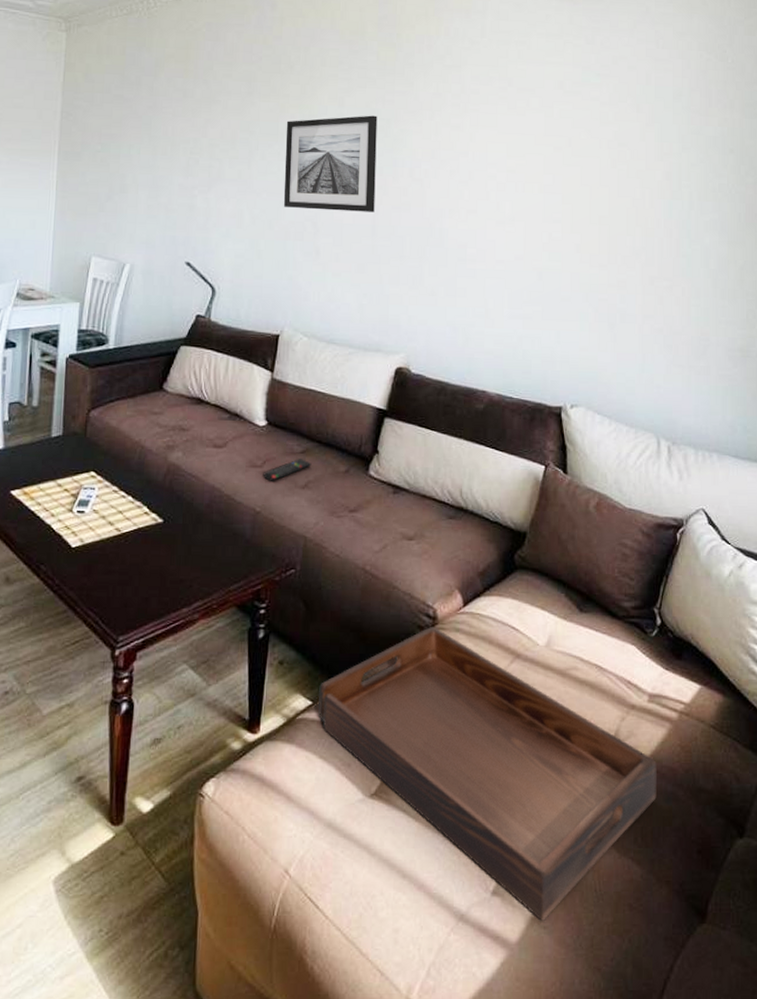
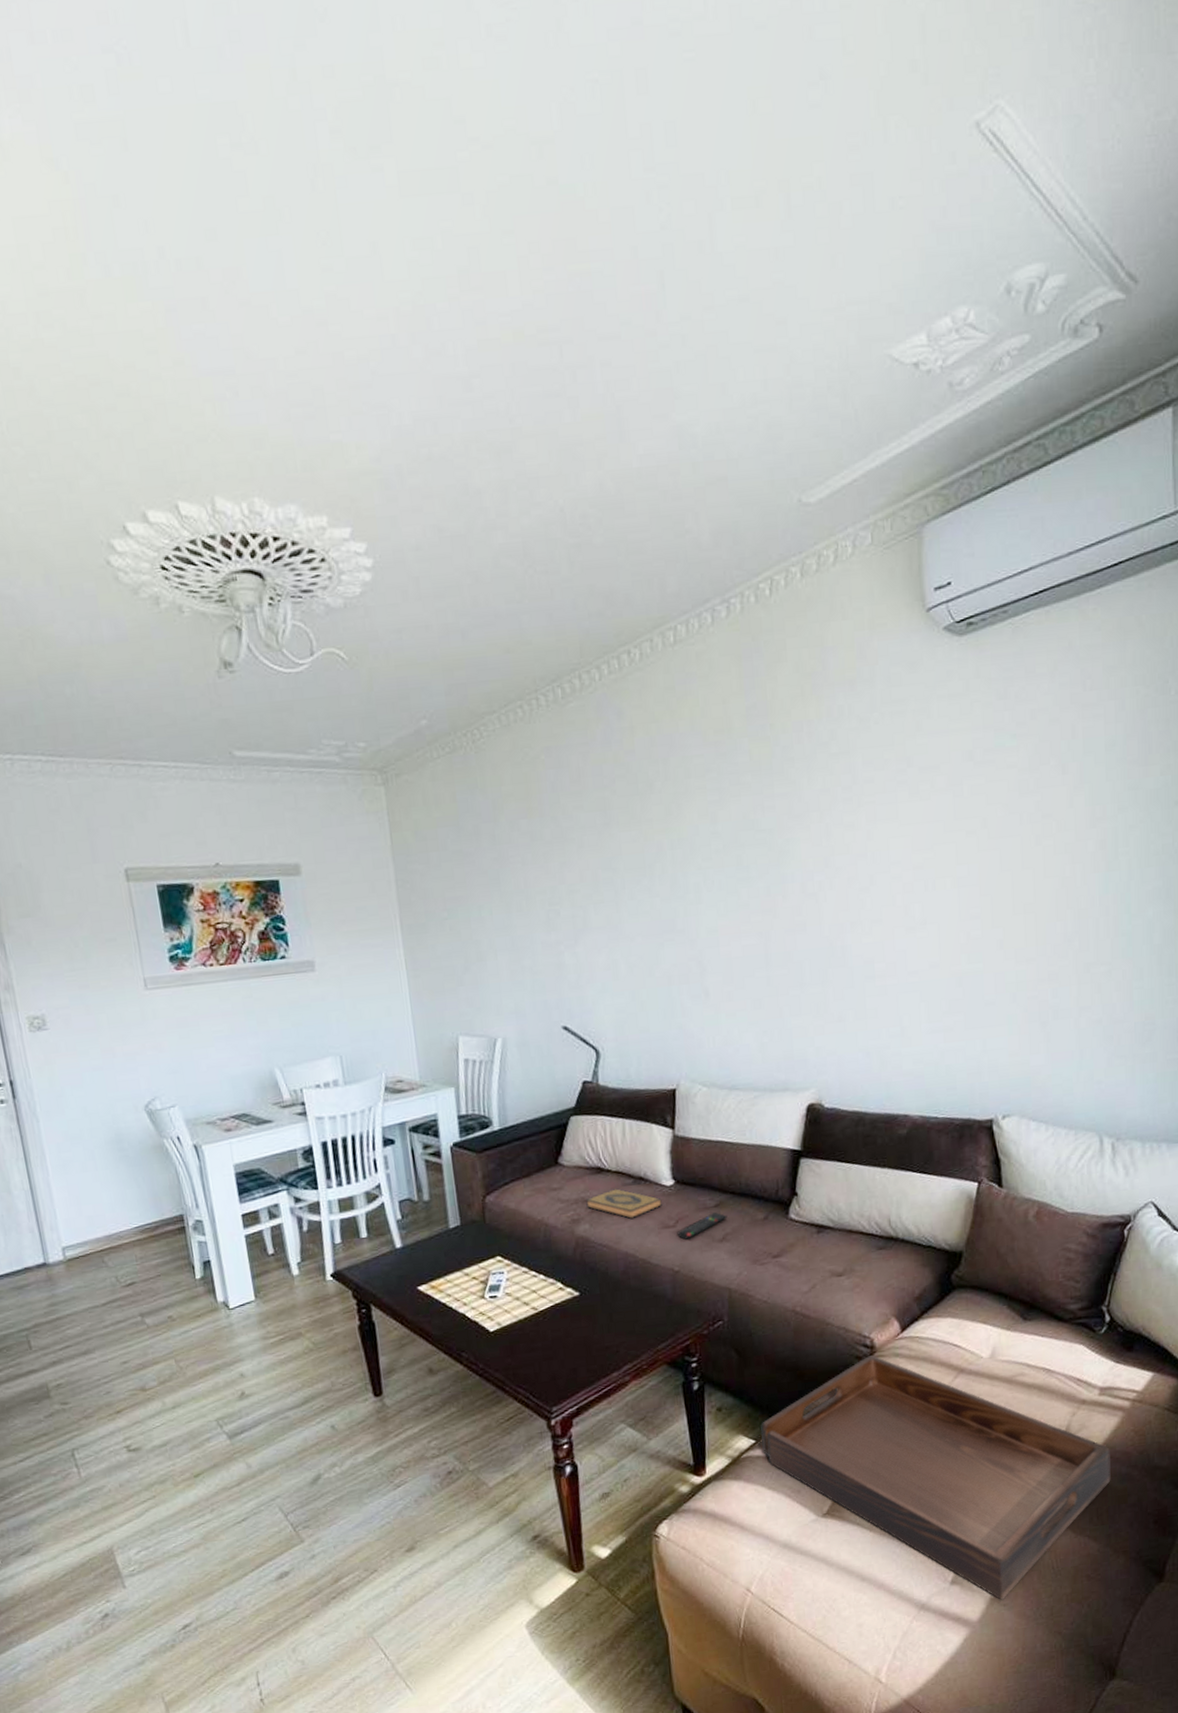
hardback book: none [183,421,253,453] -> present [586,1188,662,1219]
wall art: present [283,115,378,212] -> none [653,827,766,949]

